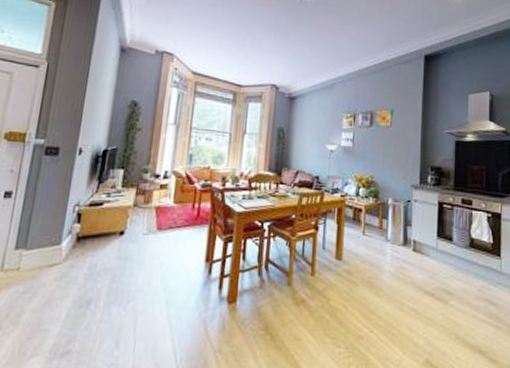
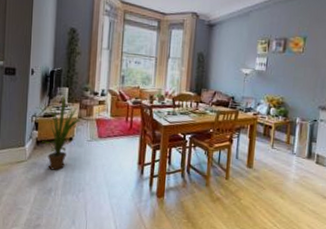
house plant: none [80,179,136,274] -> present [35,95,80,170]

